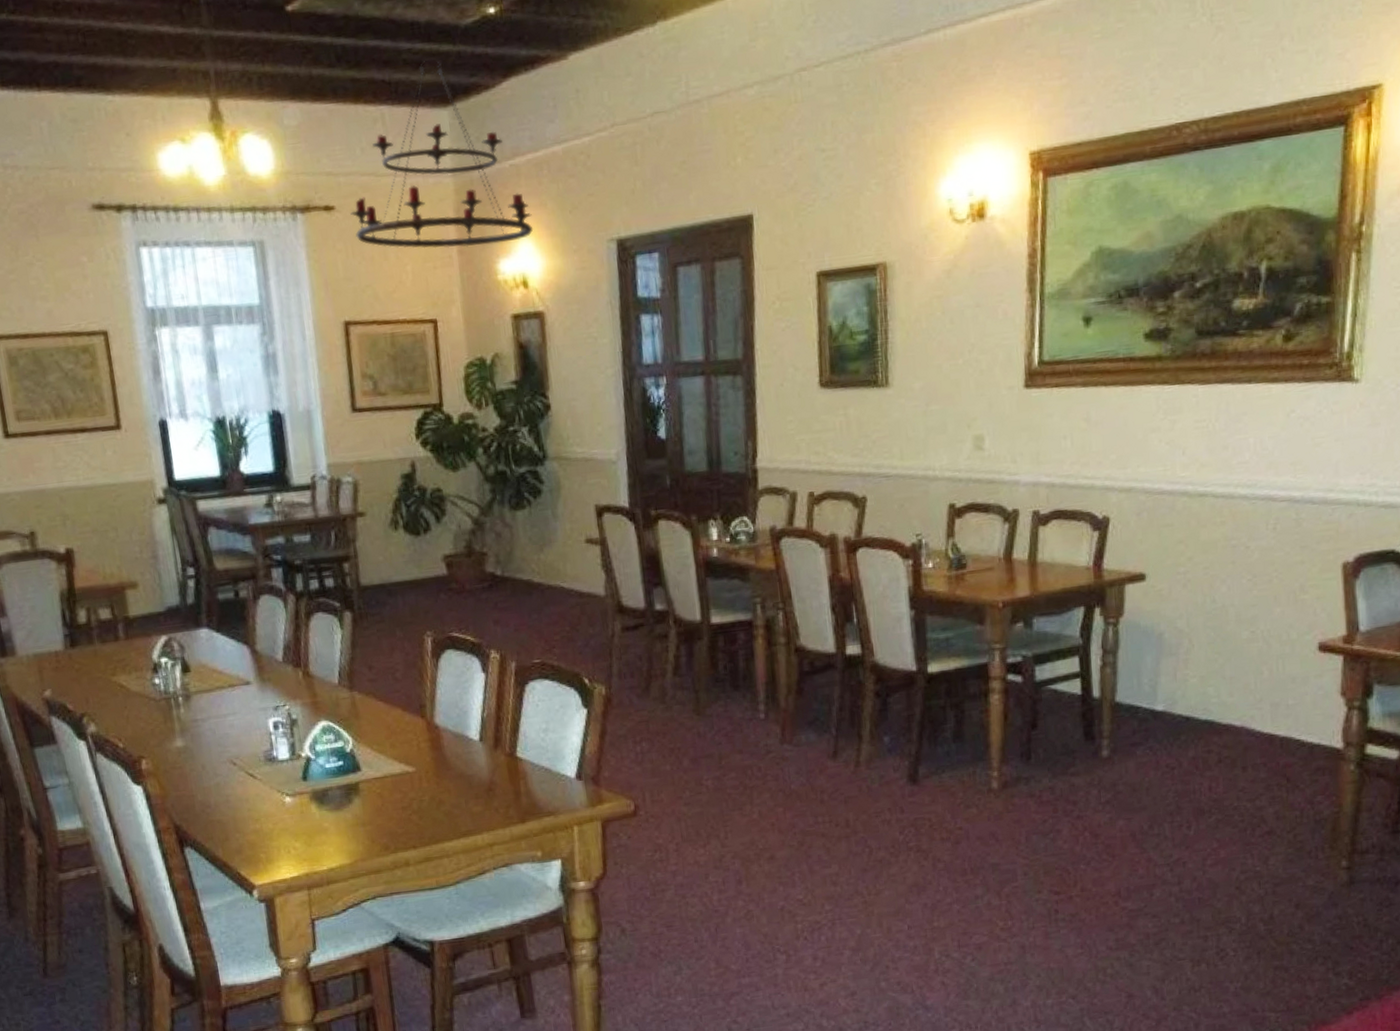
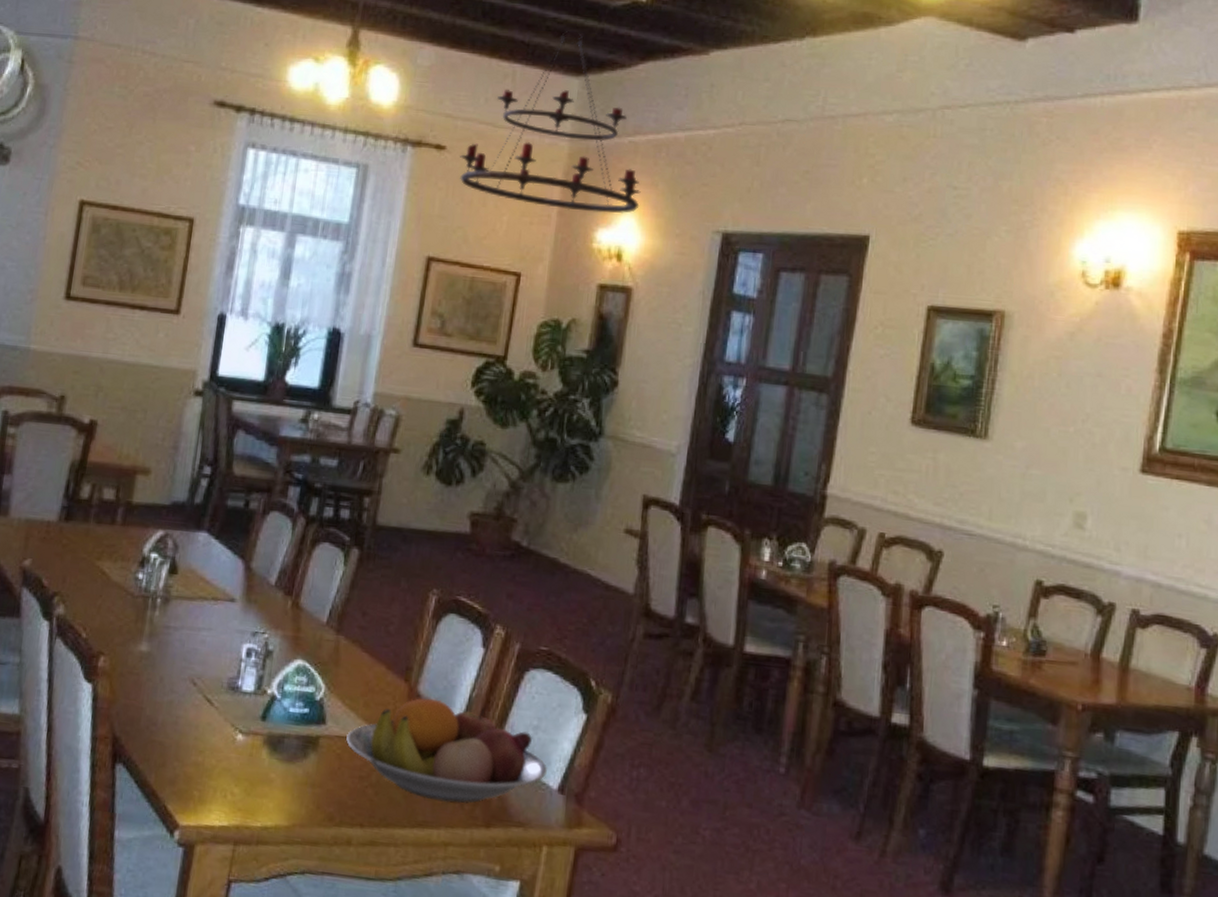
fruit bowl: none [382,723,563,812] -> present [346,698,547,804]

